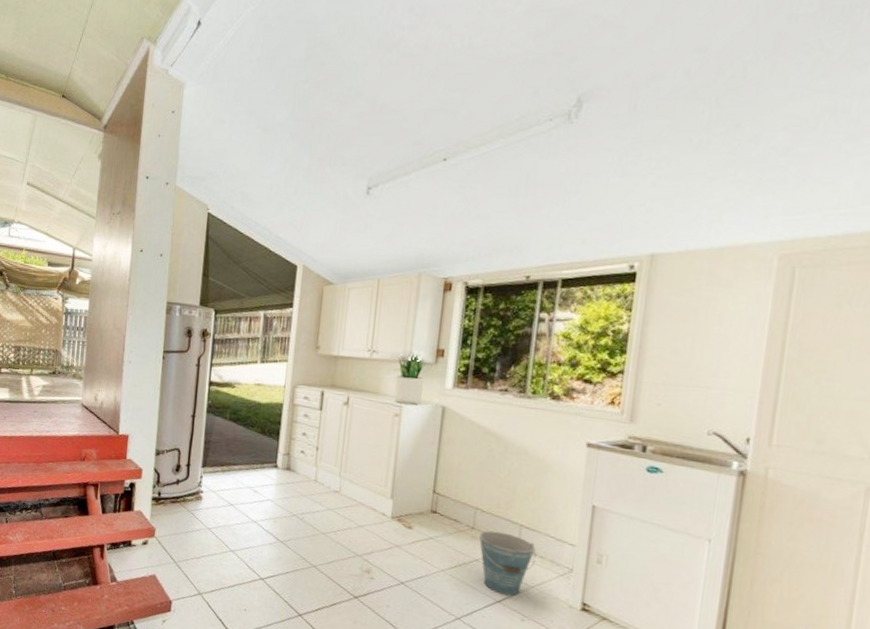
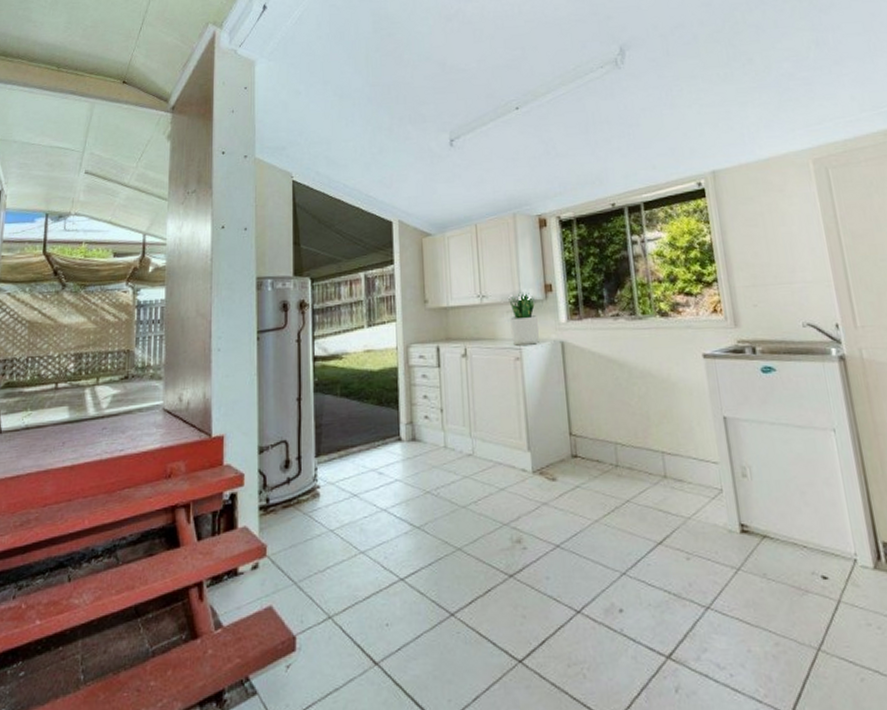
bucket: present [478,530,537,596] -> none [624,463,686,534]

